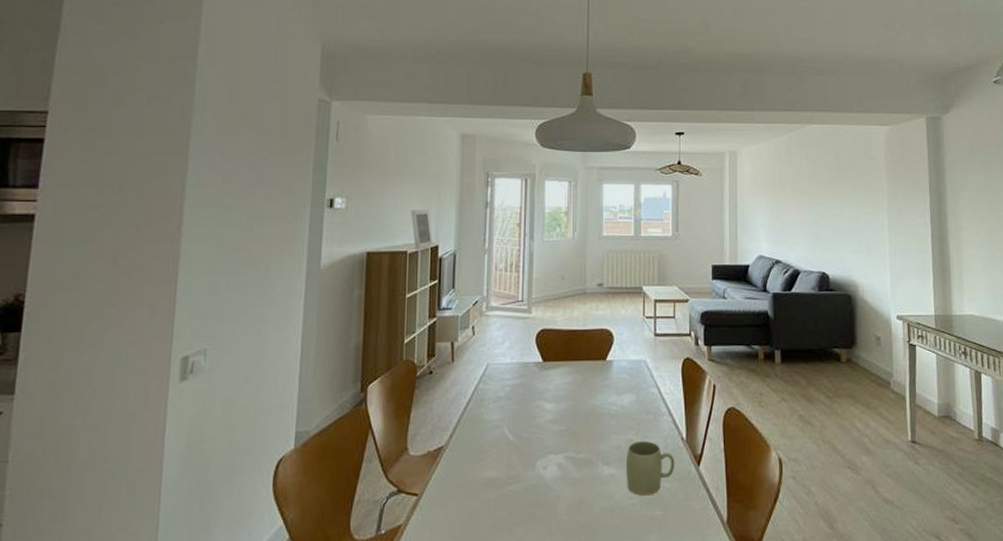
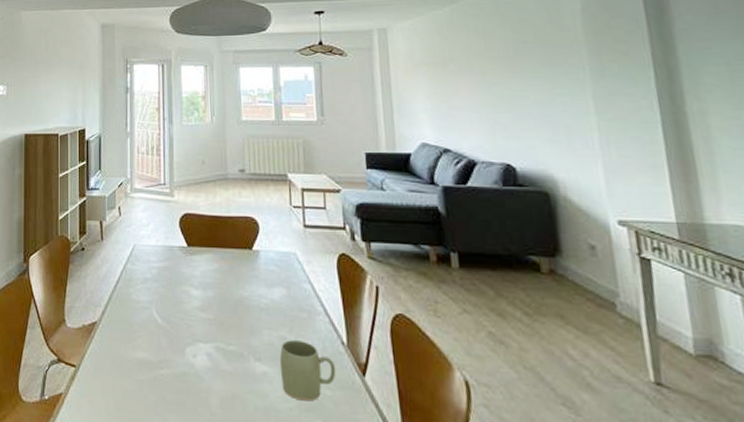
picture frame: present [410,209,433,249] -> none [60,95,81,132]

